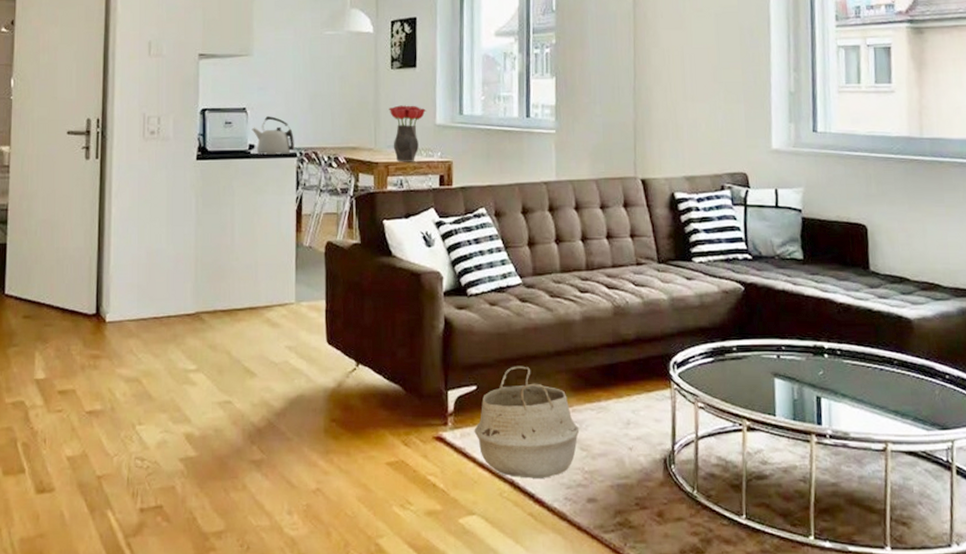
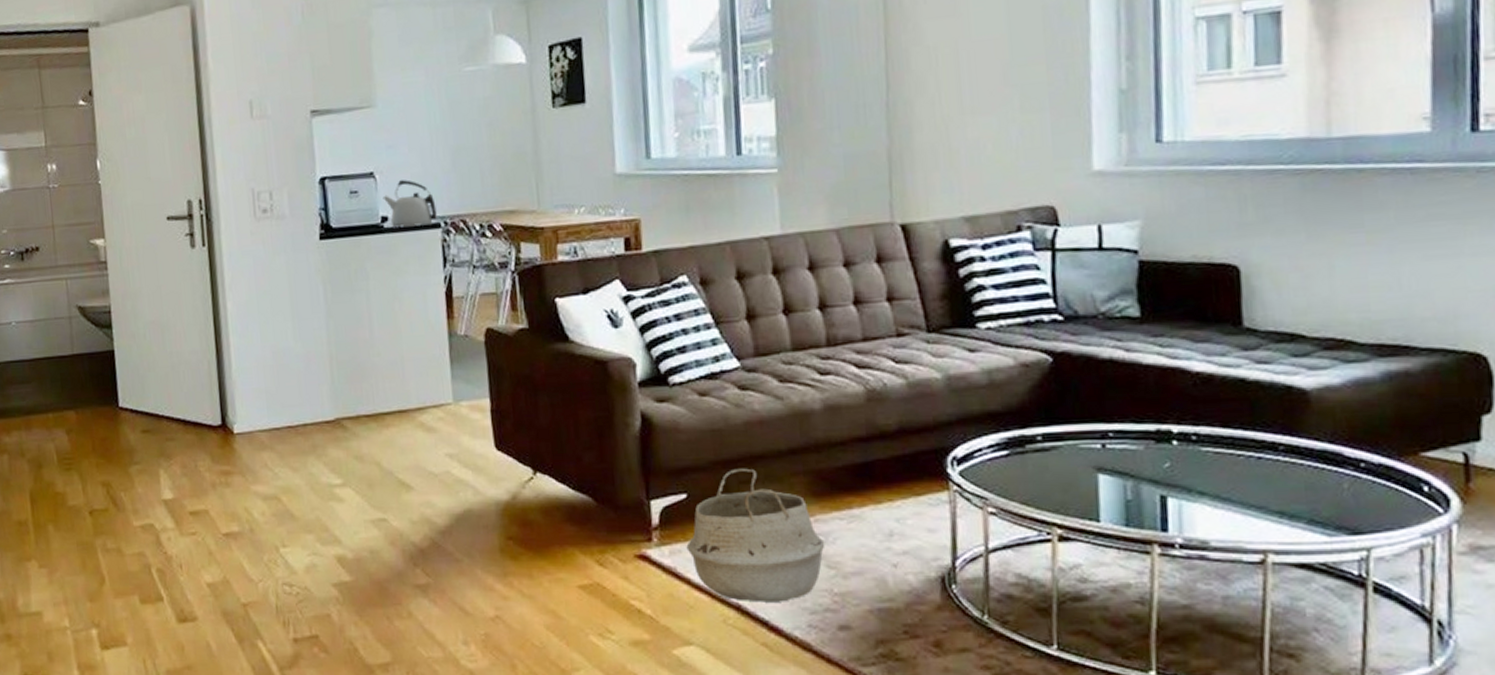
bouquet: present [389,105,427,162] -> none [553,151,603,225]

